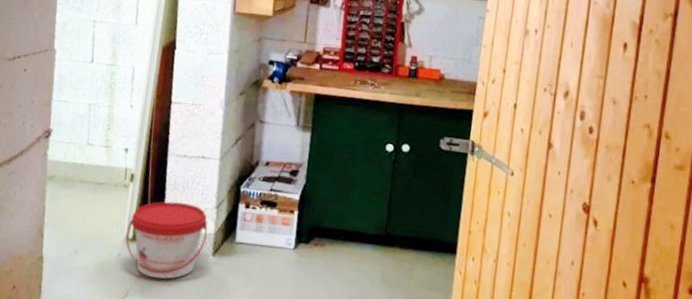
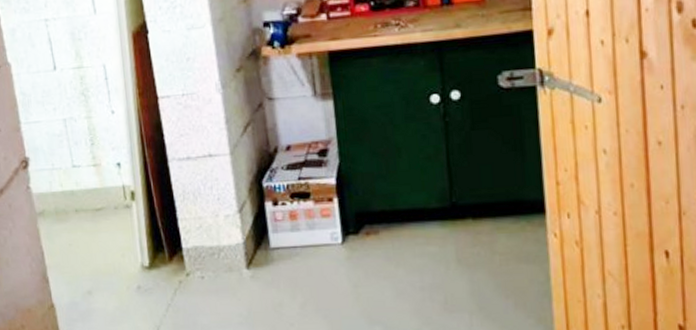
bucket: present [125,201,208,279] -> none [140,212,236,307]

